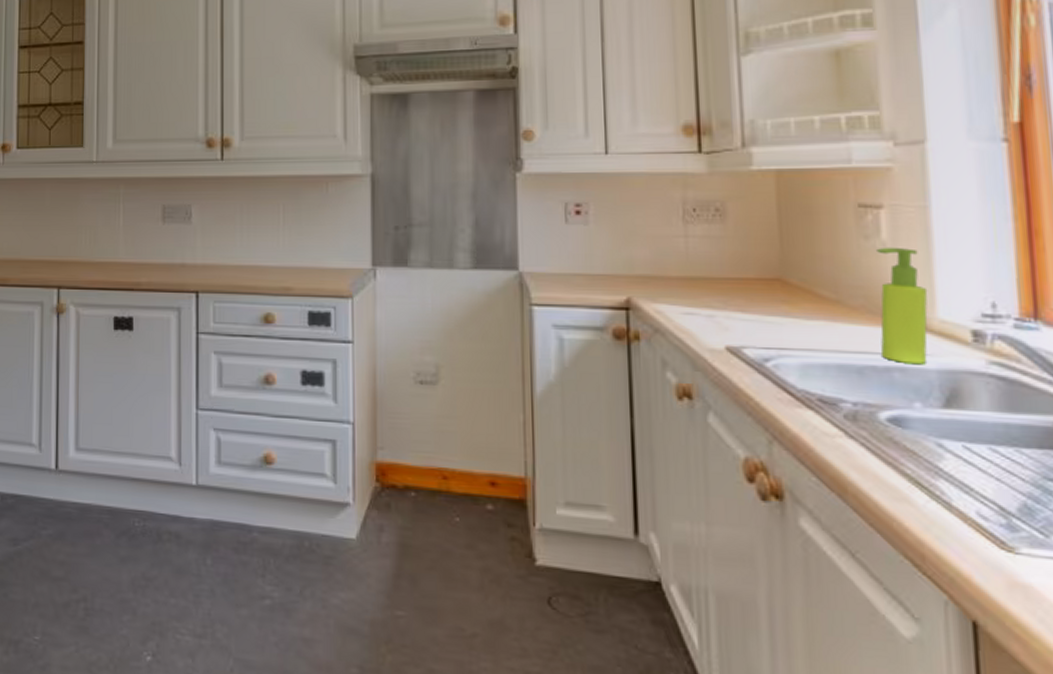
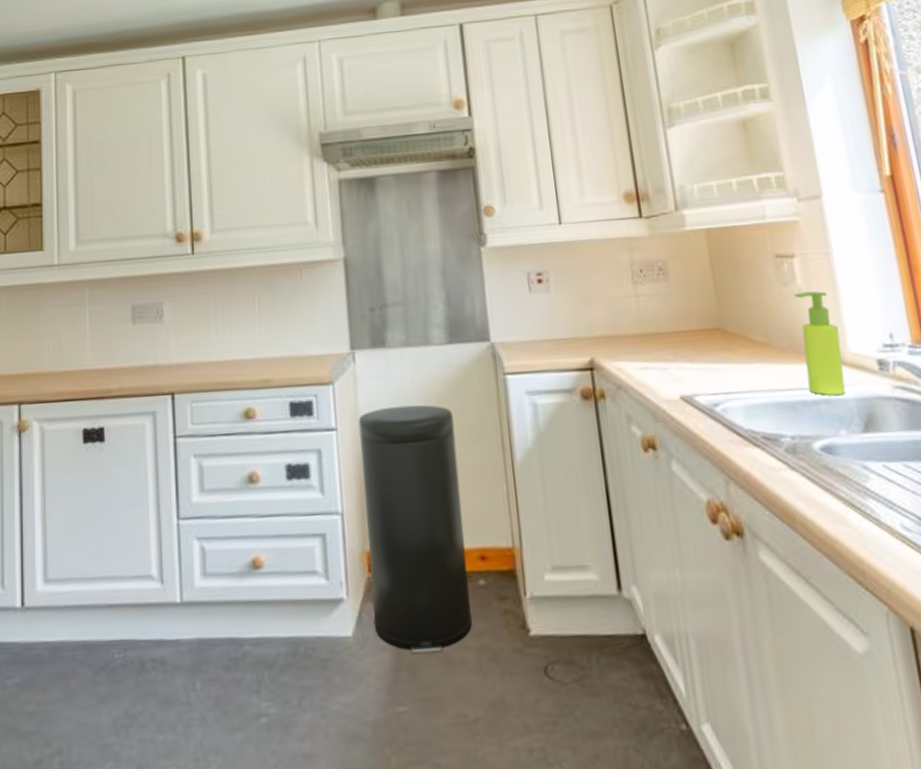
pedal bin: none [375,326,478,568] -> present [358,404,473,655]

